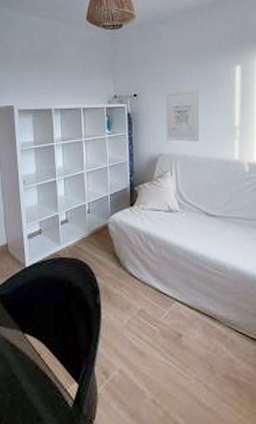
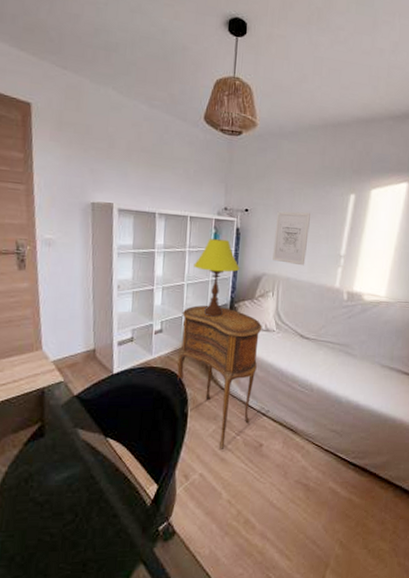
side table: none [84,191,165,342] -> present [177,305,262,449]
table lamp: none [91,125,136,202] -> present [193,238,240,317]

